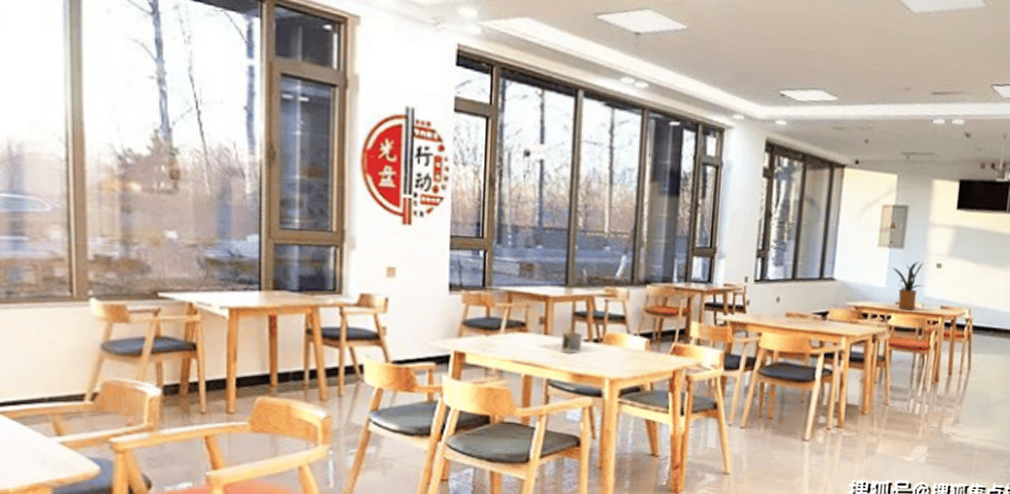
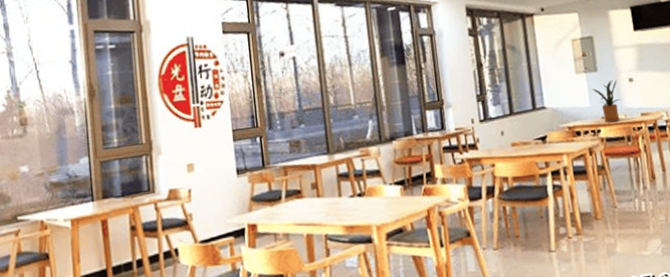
napkin holder: present [539,328,604,354] -> none [314,188,368,211]

